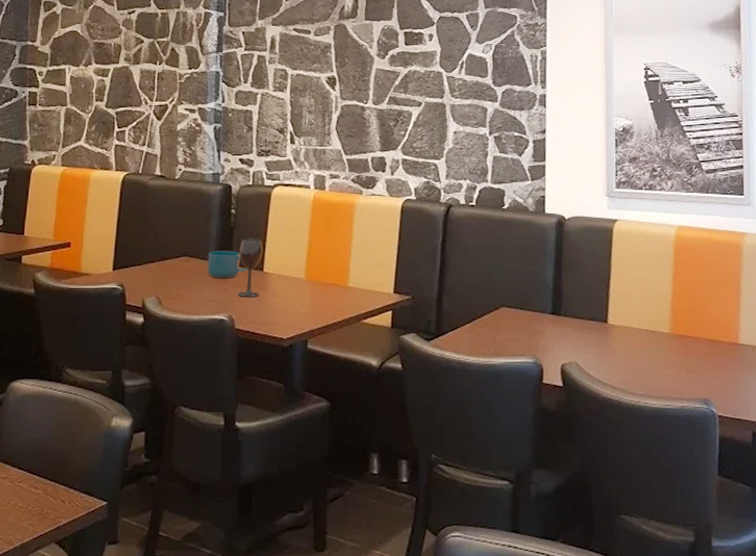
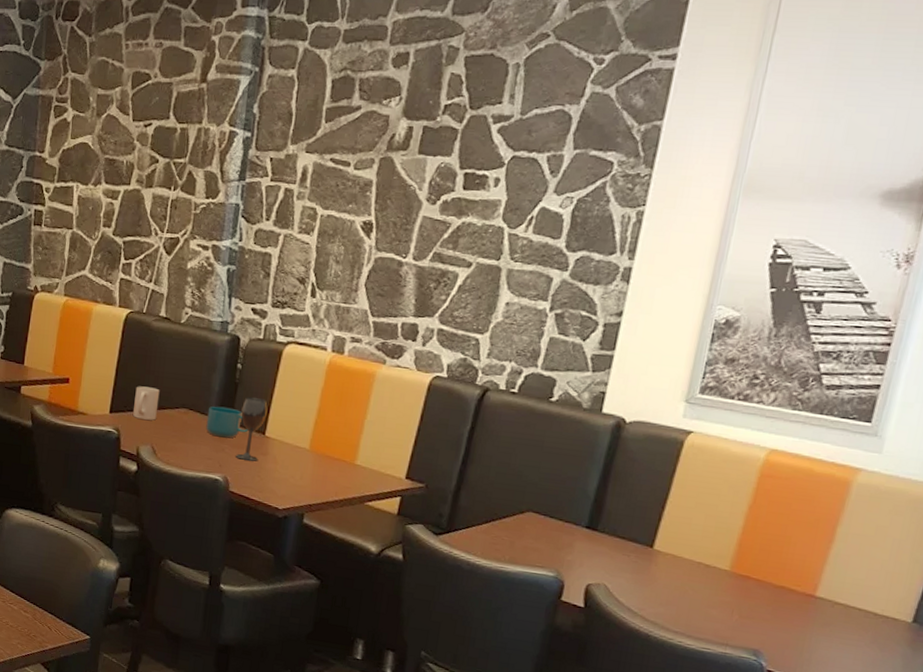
mug: none [135,241,161,273] -> present [132,386,160,421]

